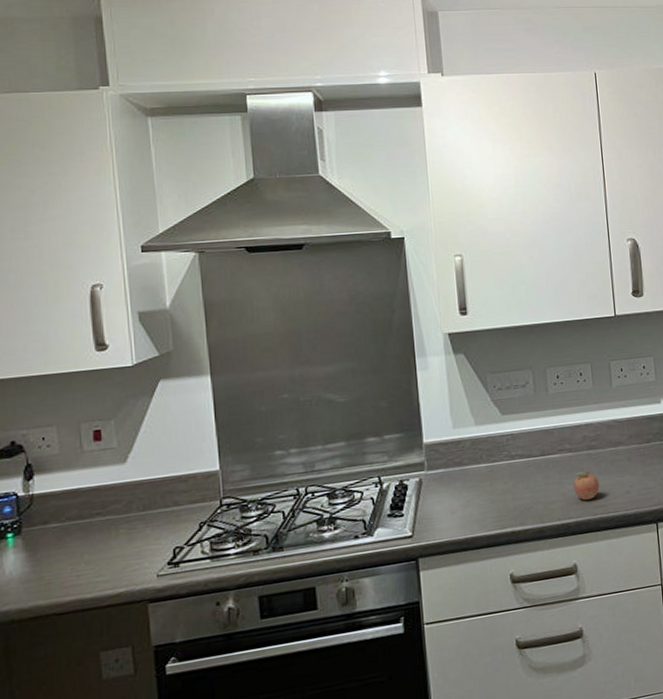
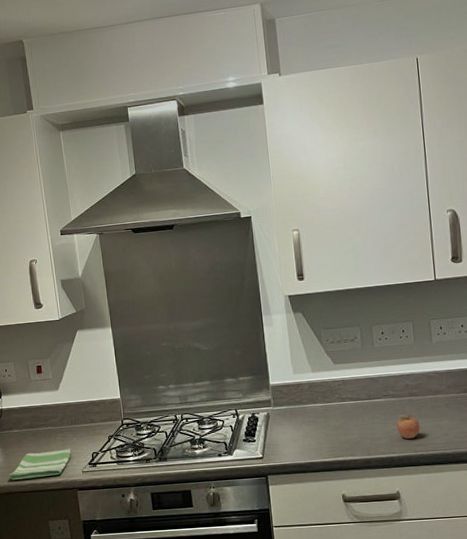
dish towel: none [36,544,142,598] -> present [8,449,72,480]

